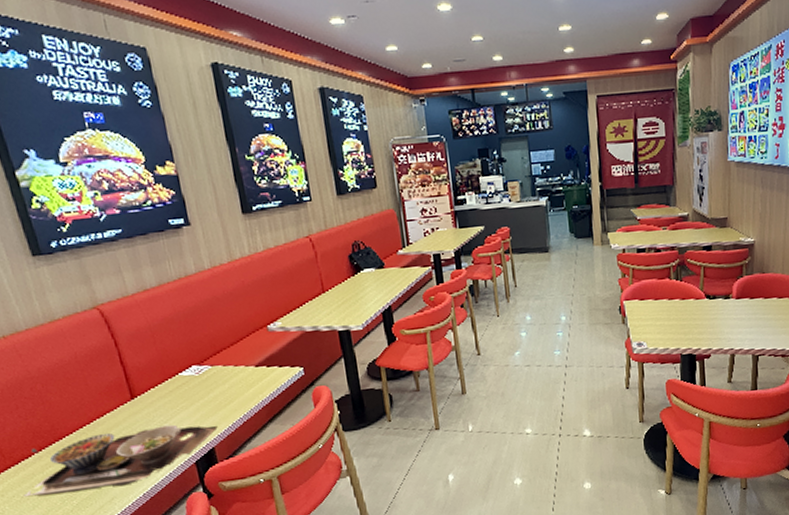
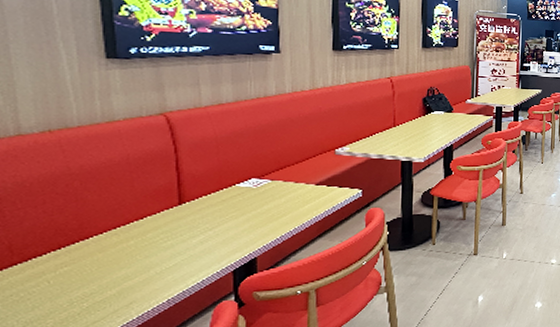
food tray: present [23,424,218,498] -> none [23,232,265,297]

